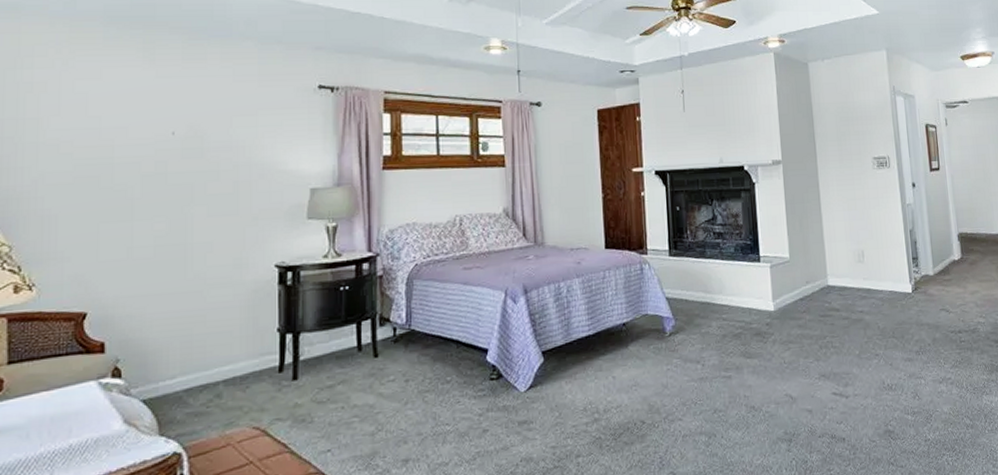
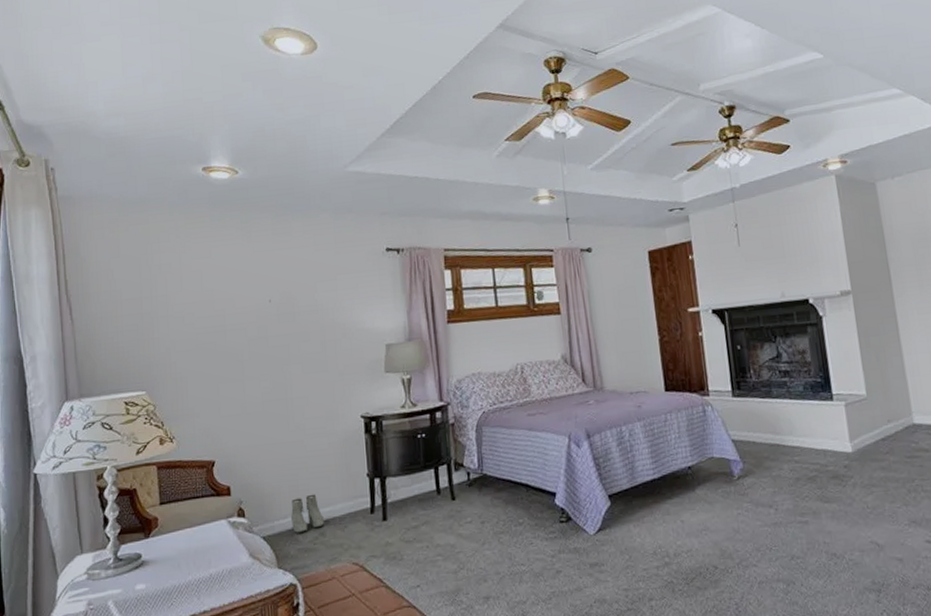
boots: none [179,350,221,395] -> present [290,494,324,533]

